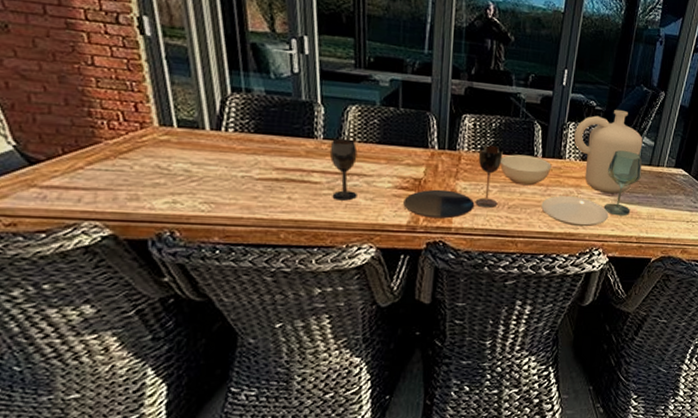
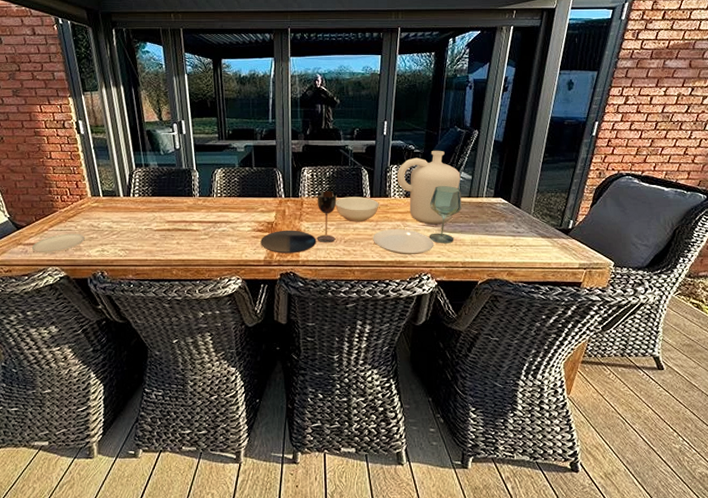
plate: none [53,175,146,202] -> present [31,233,85,254]
wine glass: present [329,138,358,201] -> none [204,195,226,243]

